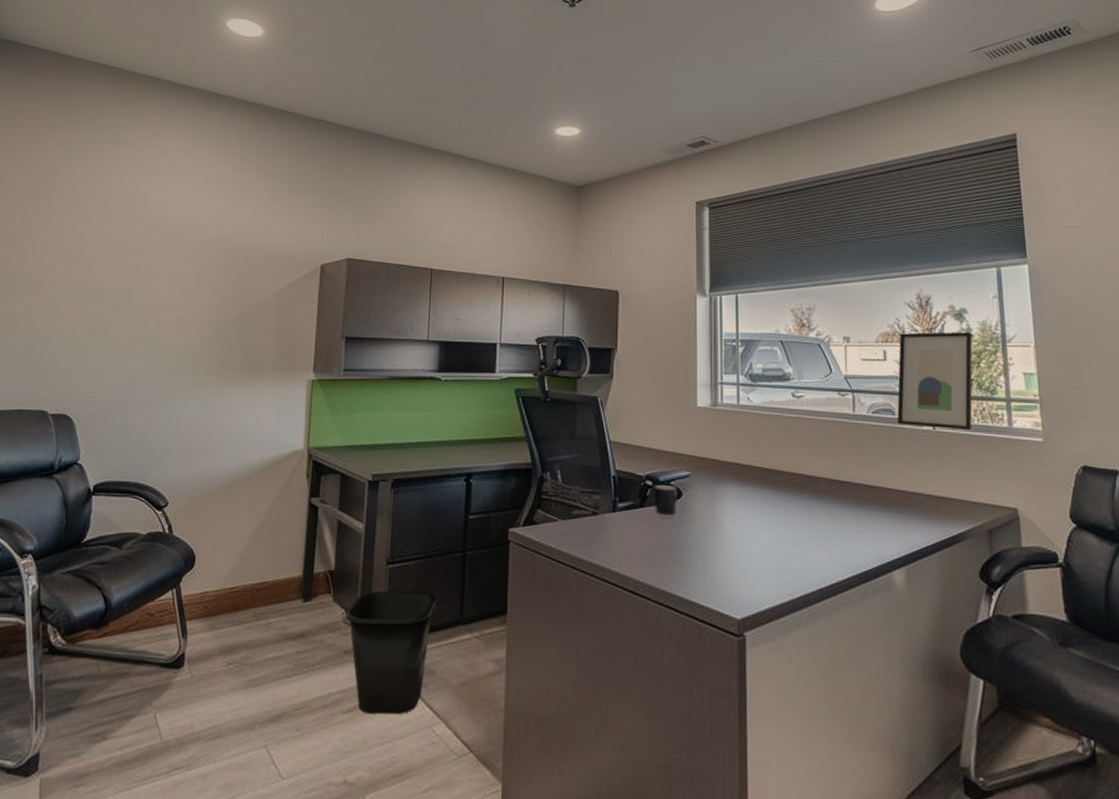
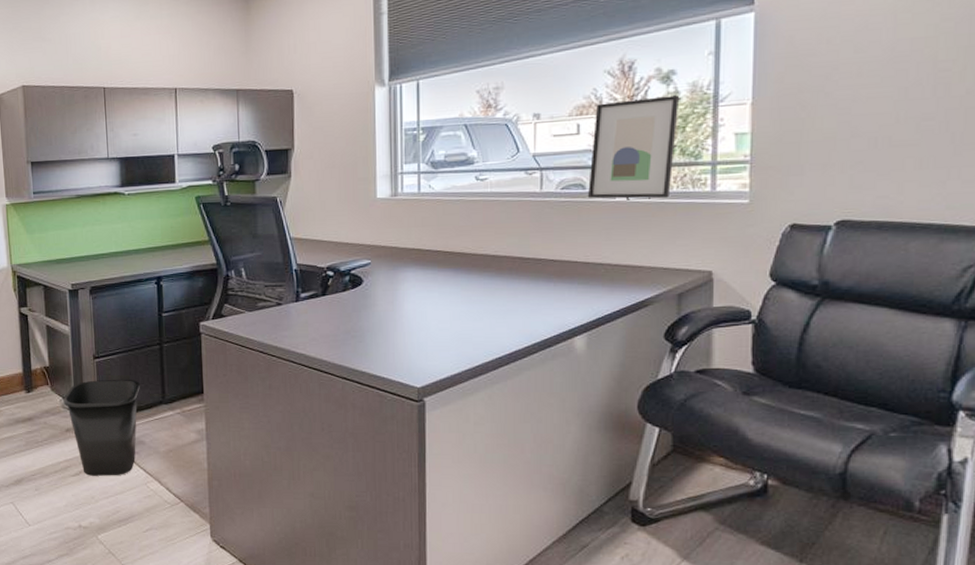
mug: present [653,485,678,518] -> none [335,274,359,304]

